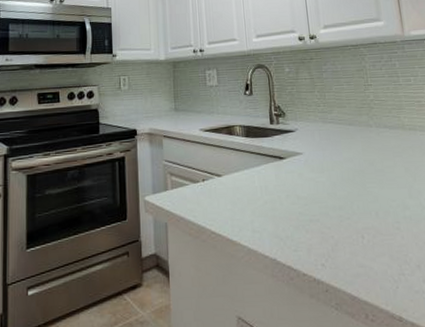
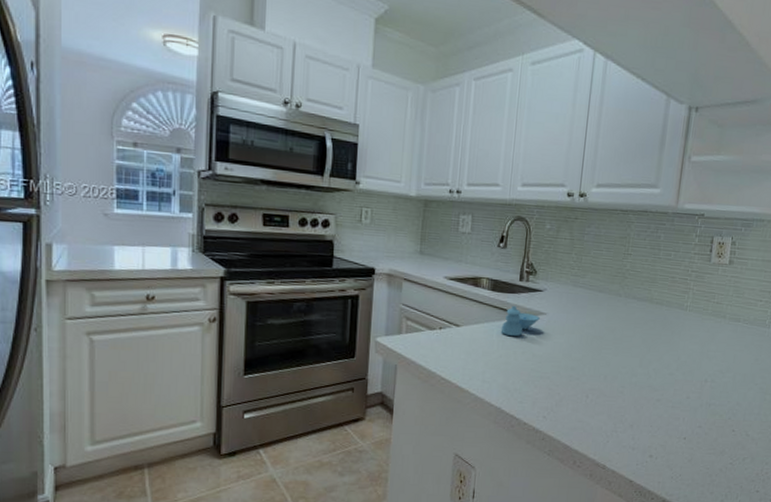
salt and pepper shaker set: none [261,149,297,180] -> present [500,305,540,336]

